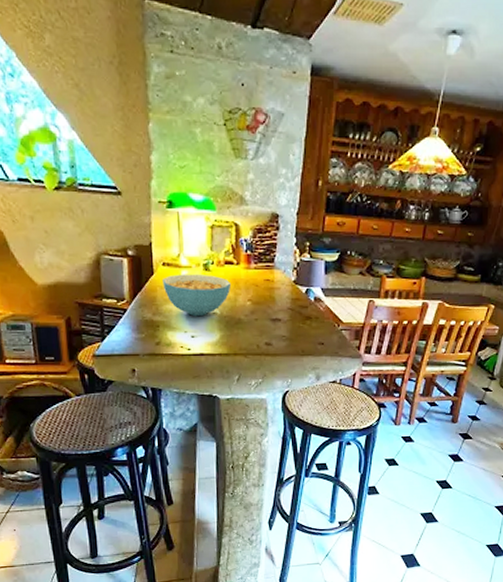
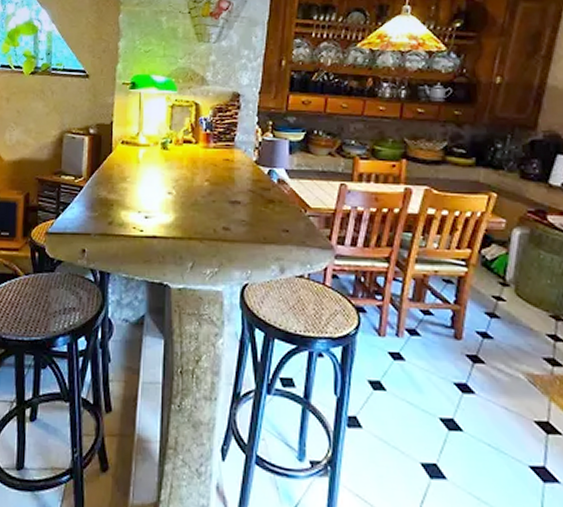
cereal bowl: present [162,273,232,316] -> none [120,152,189,195]

